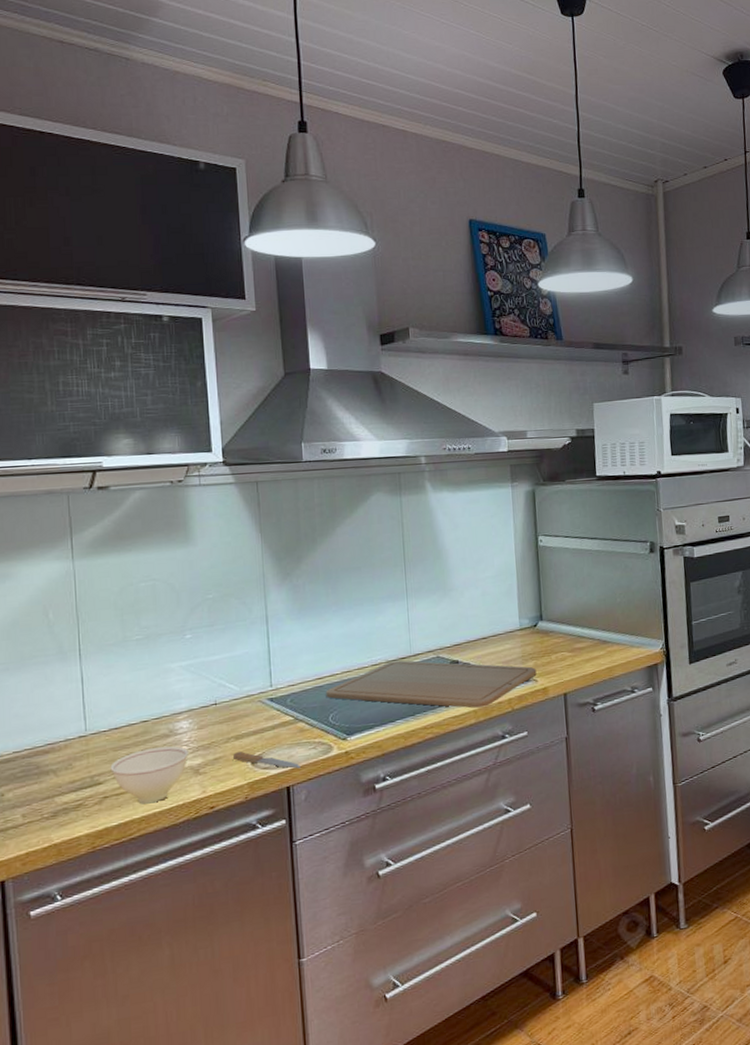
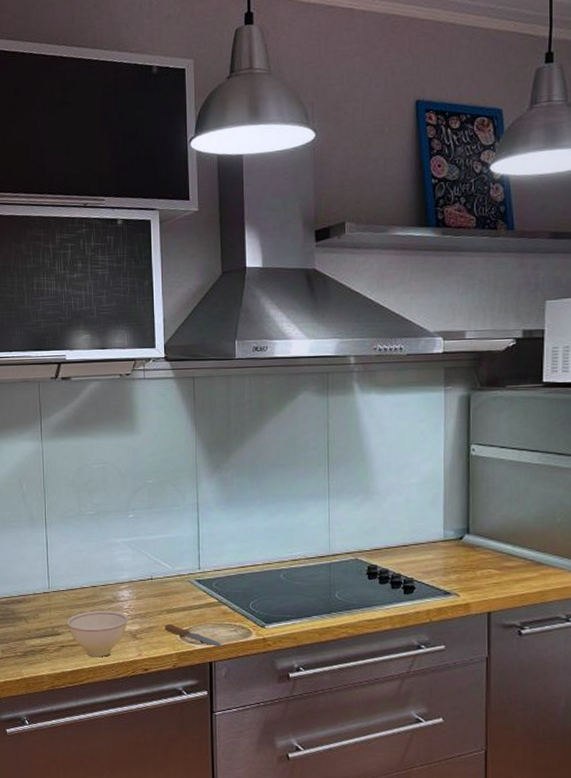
chopping board: present [325,660,537,709] -> none [247,559,459,615]

